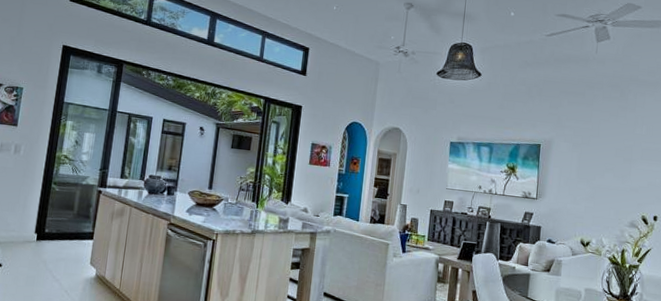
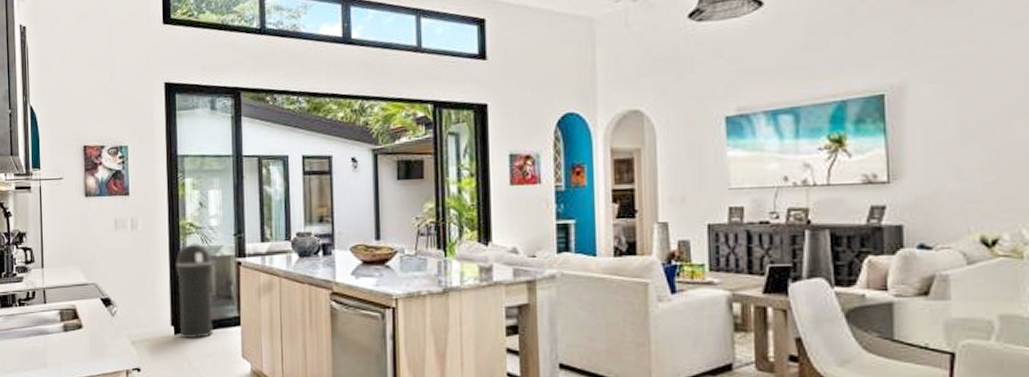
trash can: none [41,171,79,246] -> present [175,243,214,338]

